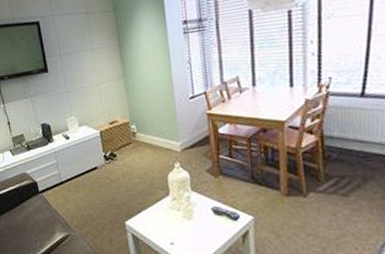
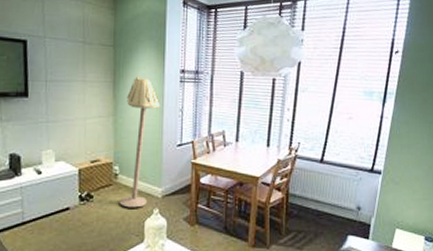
floor lamp: none [133,36,168,164] -> present [120,77,161,208]

